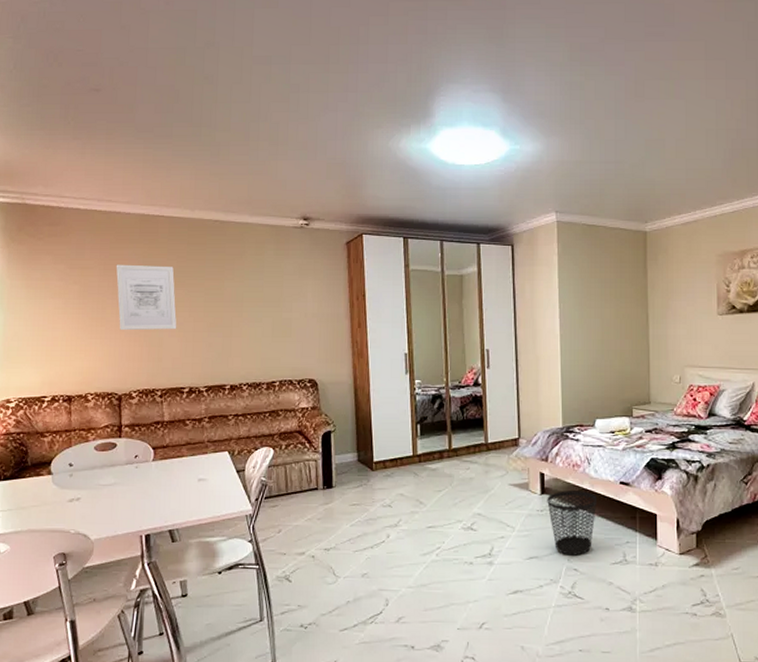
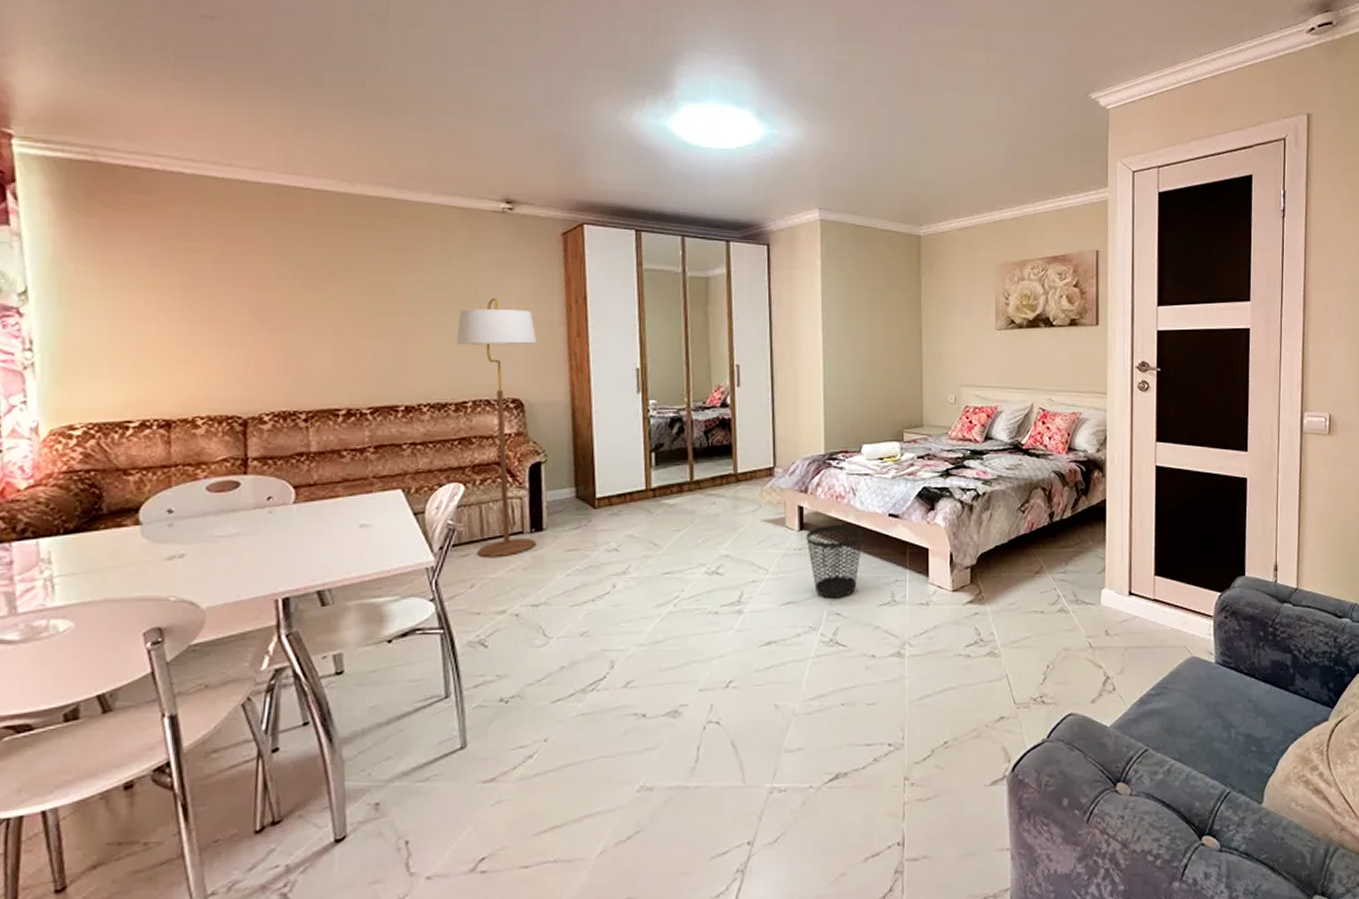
wall art: present [116,264,177,331] -> none [239,248,330,336]
floor lamp: none [267,297,328,509] -> present [456,297,537,558]

